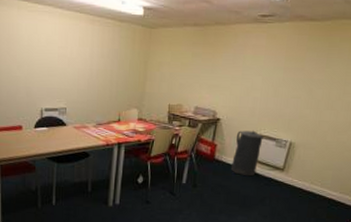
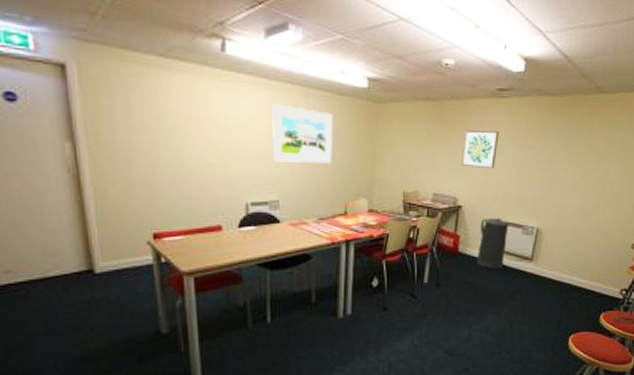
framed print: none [64,29,114,79] -> present [272,104,334,163]
wall art: none [221,52,259,86] -> present [461,130,499,168]

